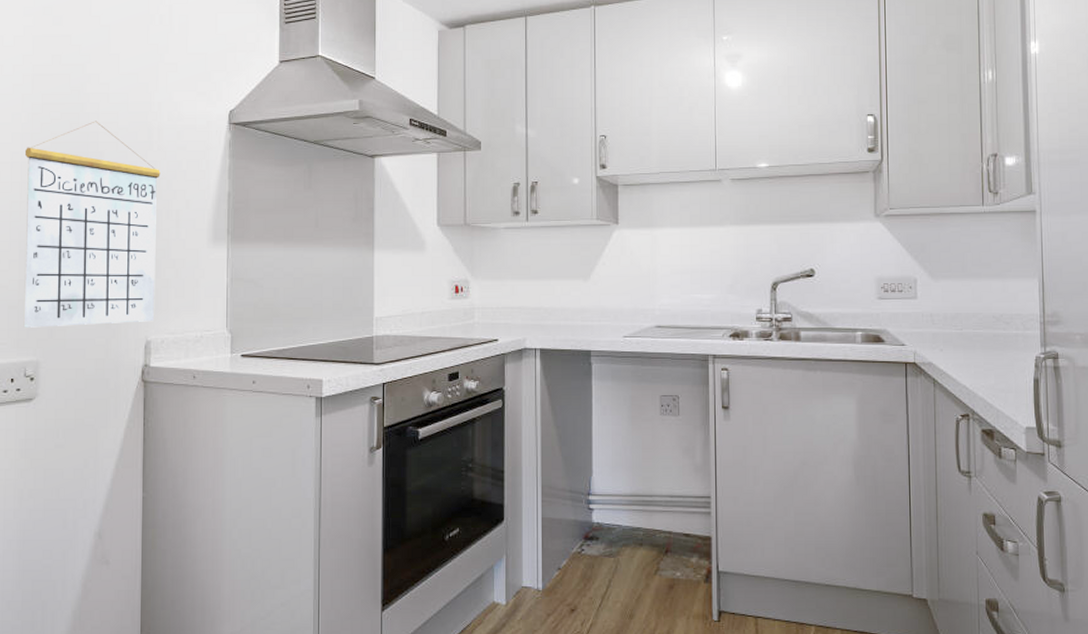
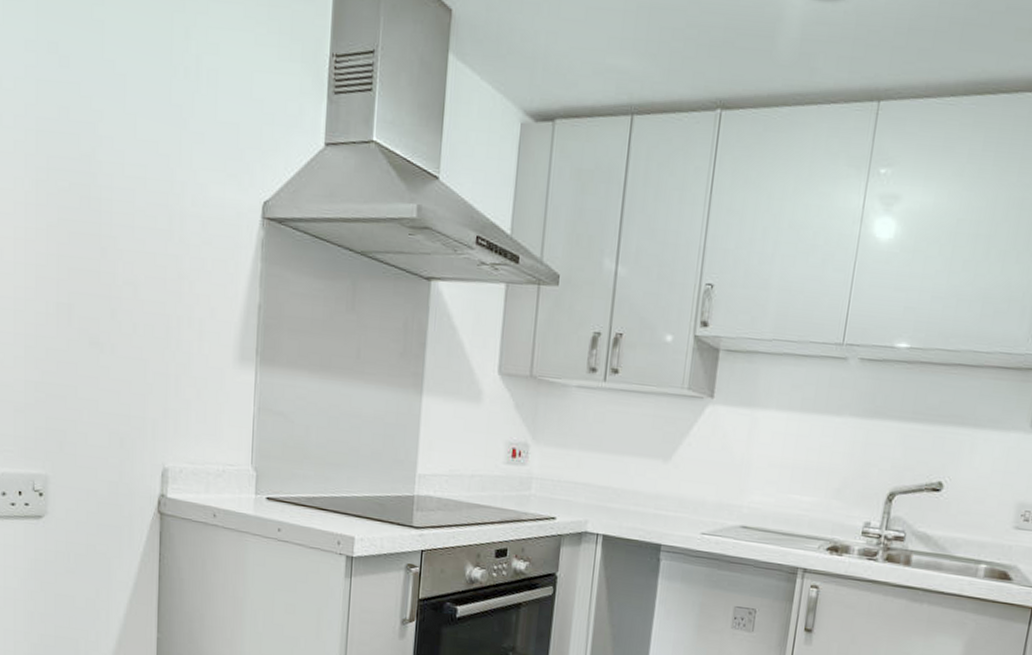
calendar: present [23,121,161,328] -> none [29,197,182,447]

